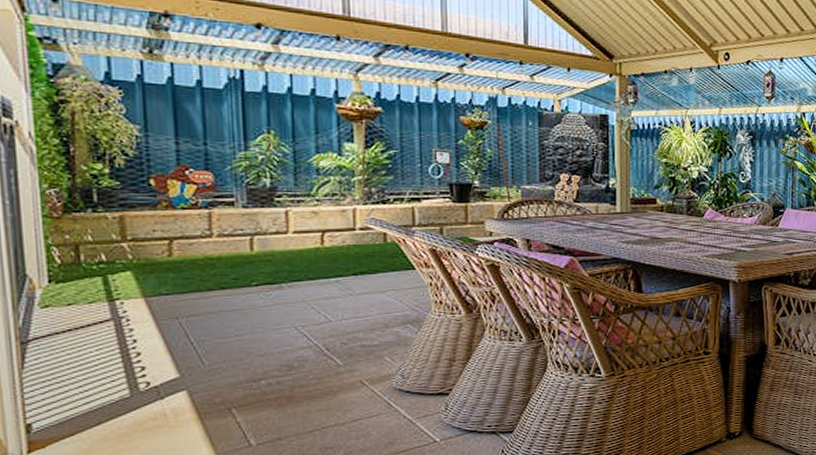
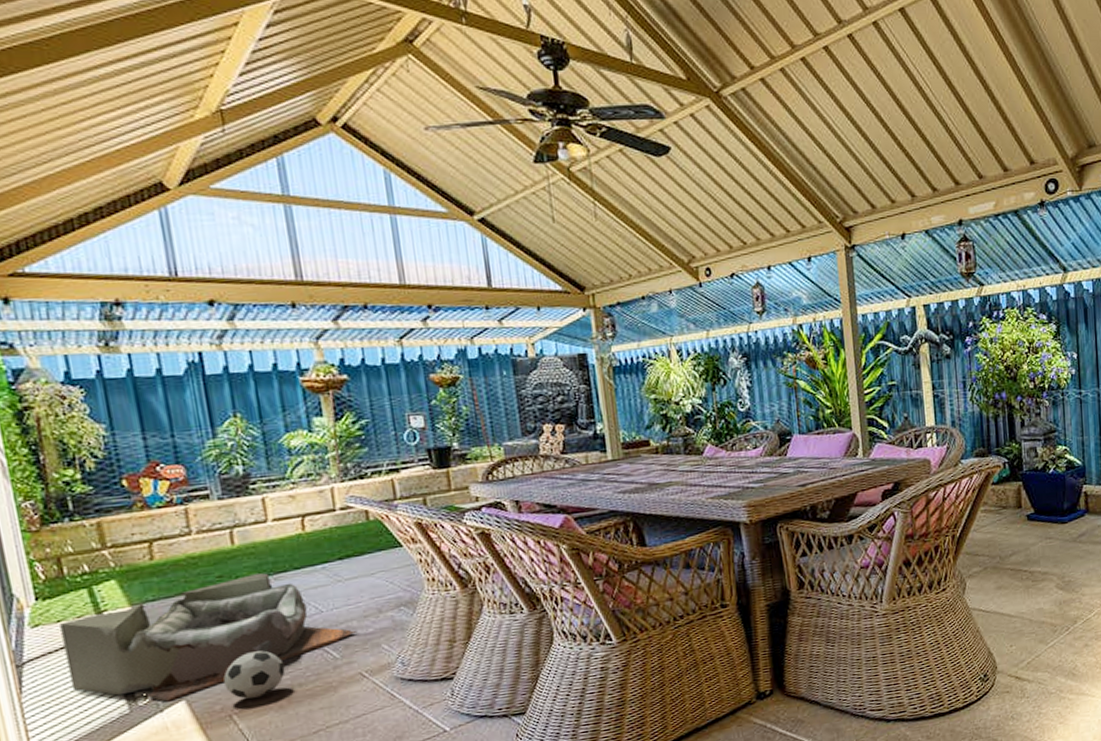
pet bed: none [70,280,363,390] -> present [60,573,358,702]
soccer ball: none [227,351,288,396] -> present [223,650,286,700]

